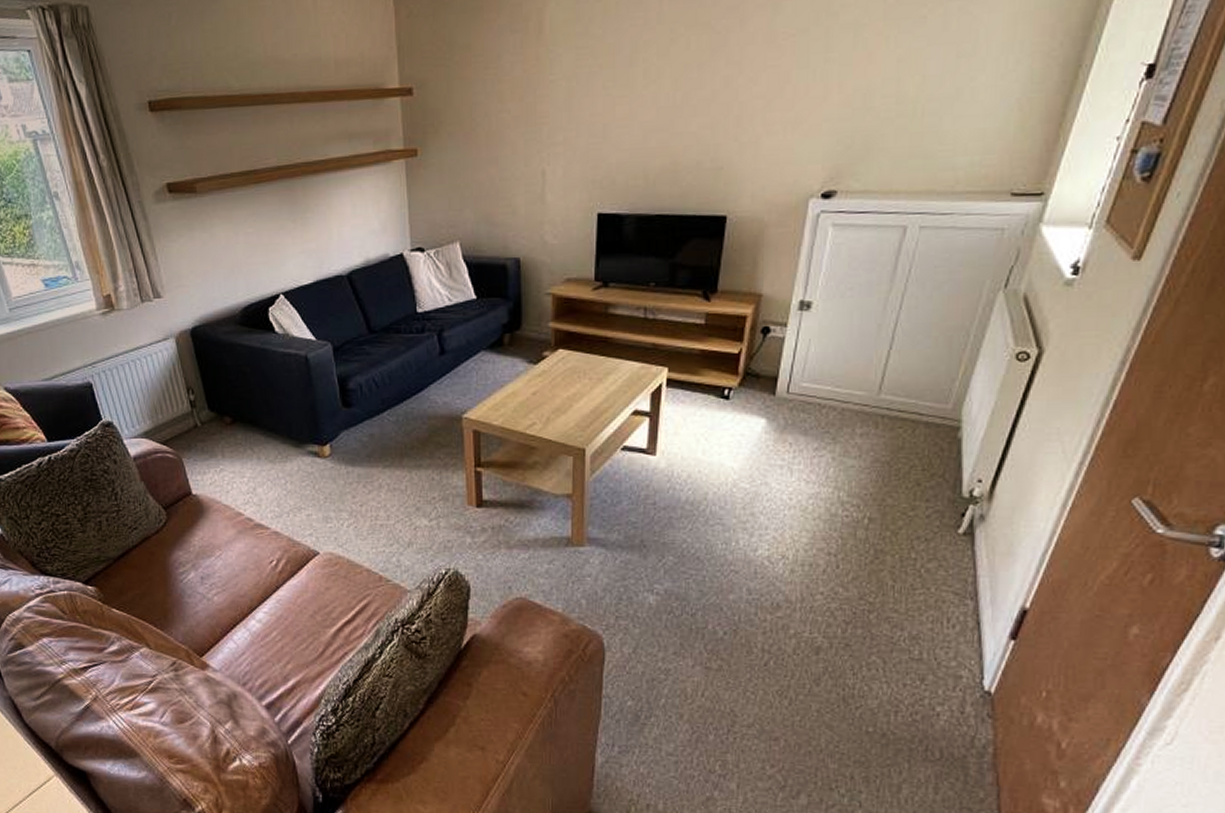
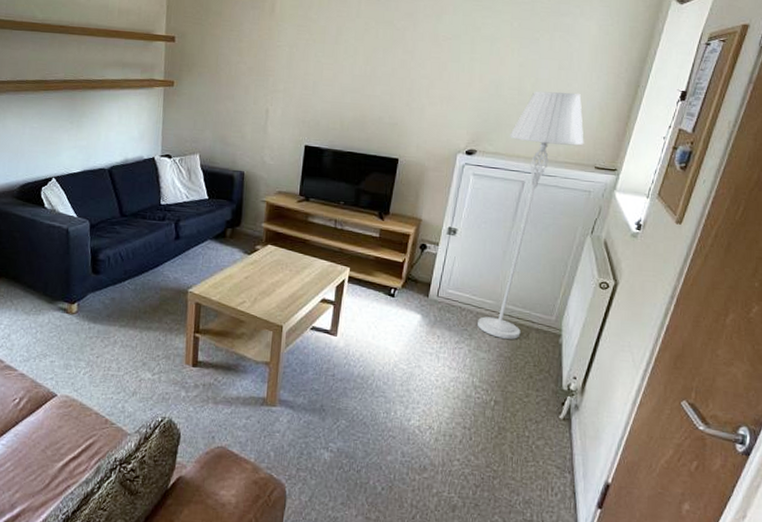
floor lamp: none [844,89,995,439] -> present [478,91,584,339]

